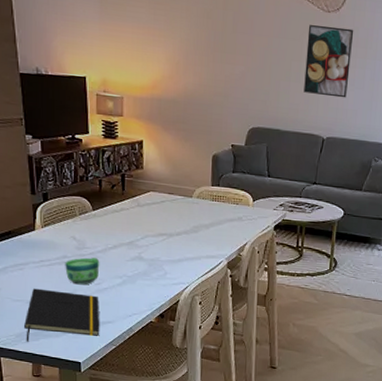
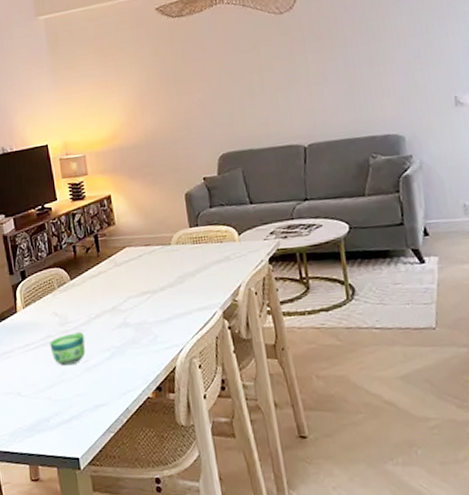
notepad: present [24,288,100,342] -> none [16,375,95,441]
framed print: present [304,25,354,98] -> none [262,23,322,103]

